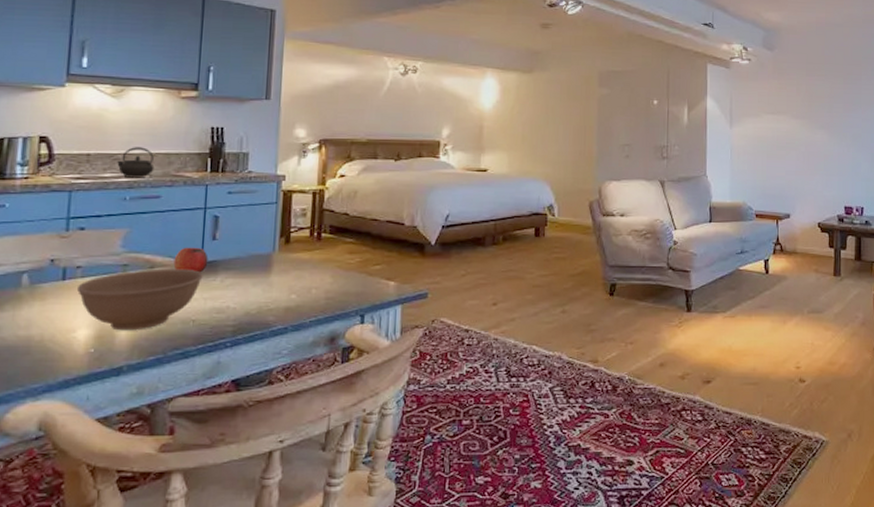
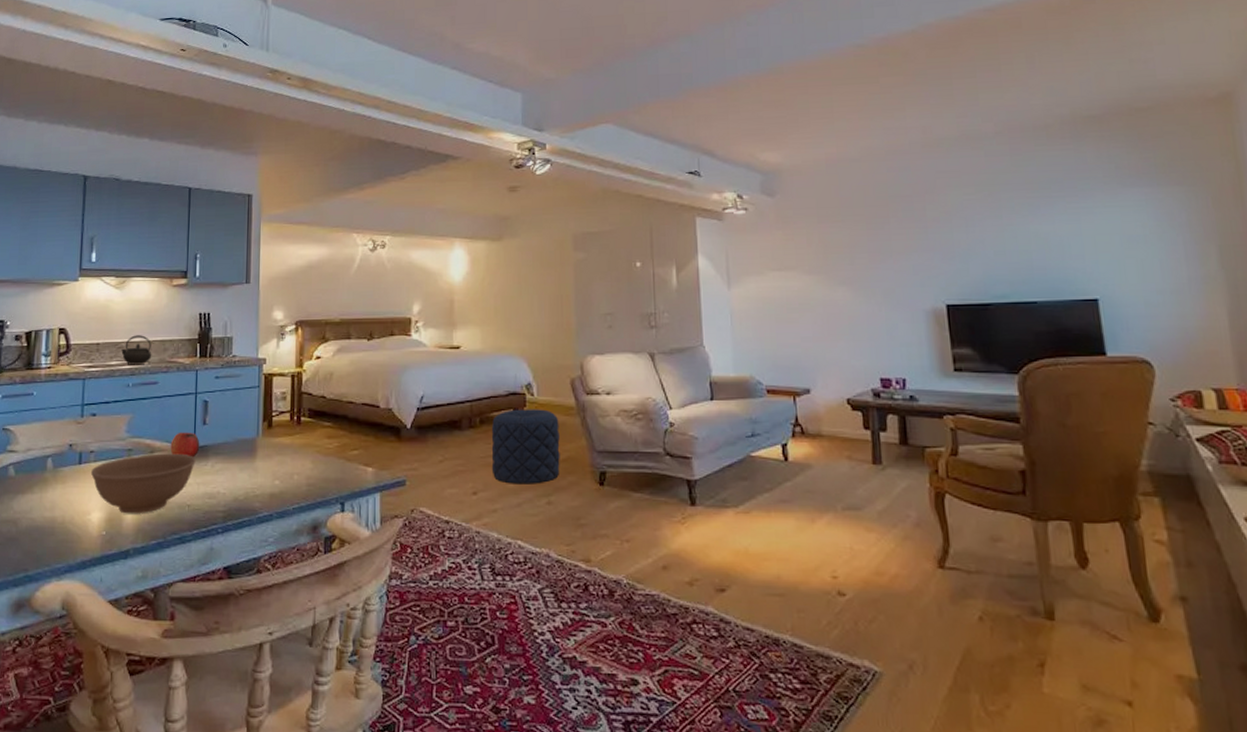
pouf: none [512,228,577,295] -> present [491,409,560,484]

